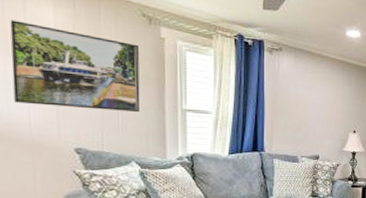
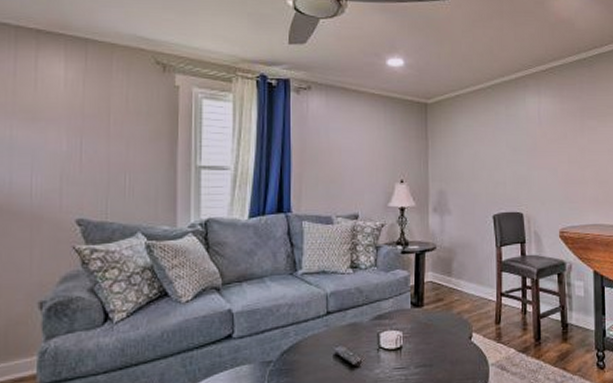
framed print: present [10,20,141,113] -> none [17,80,152,174]

